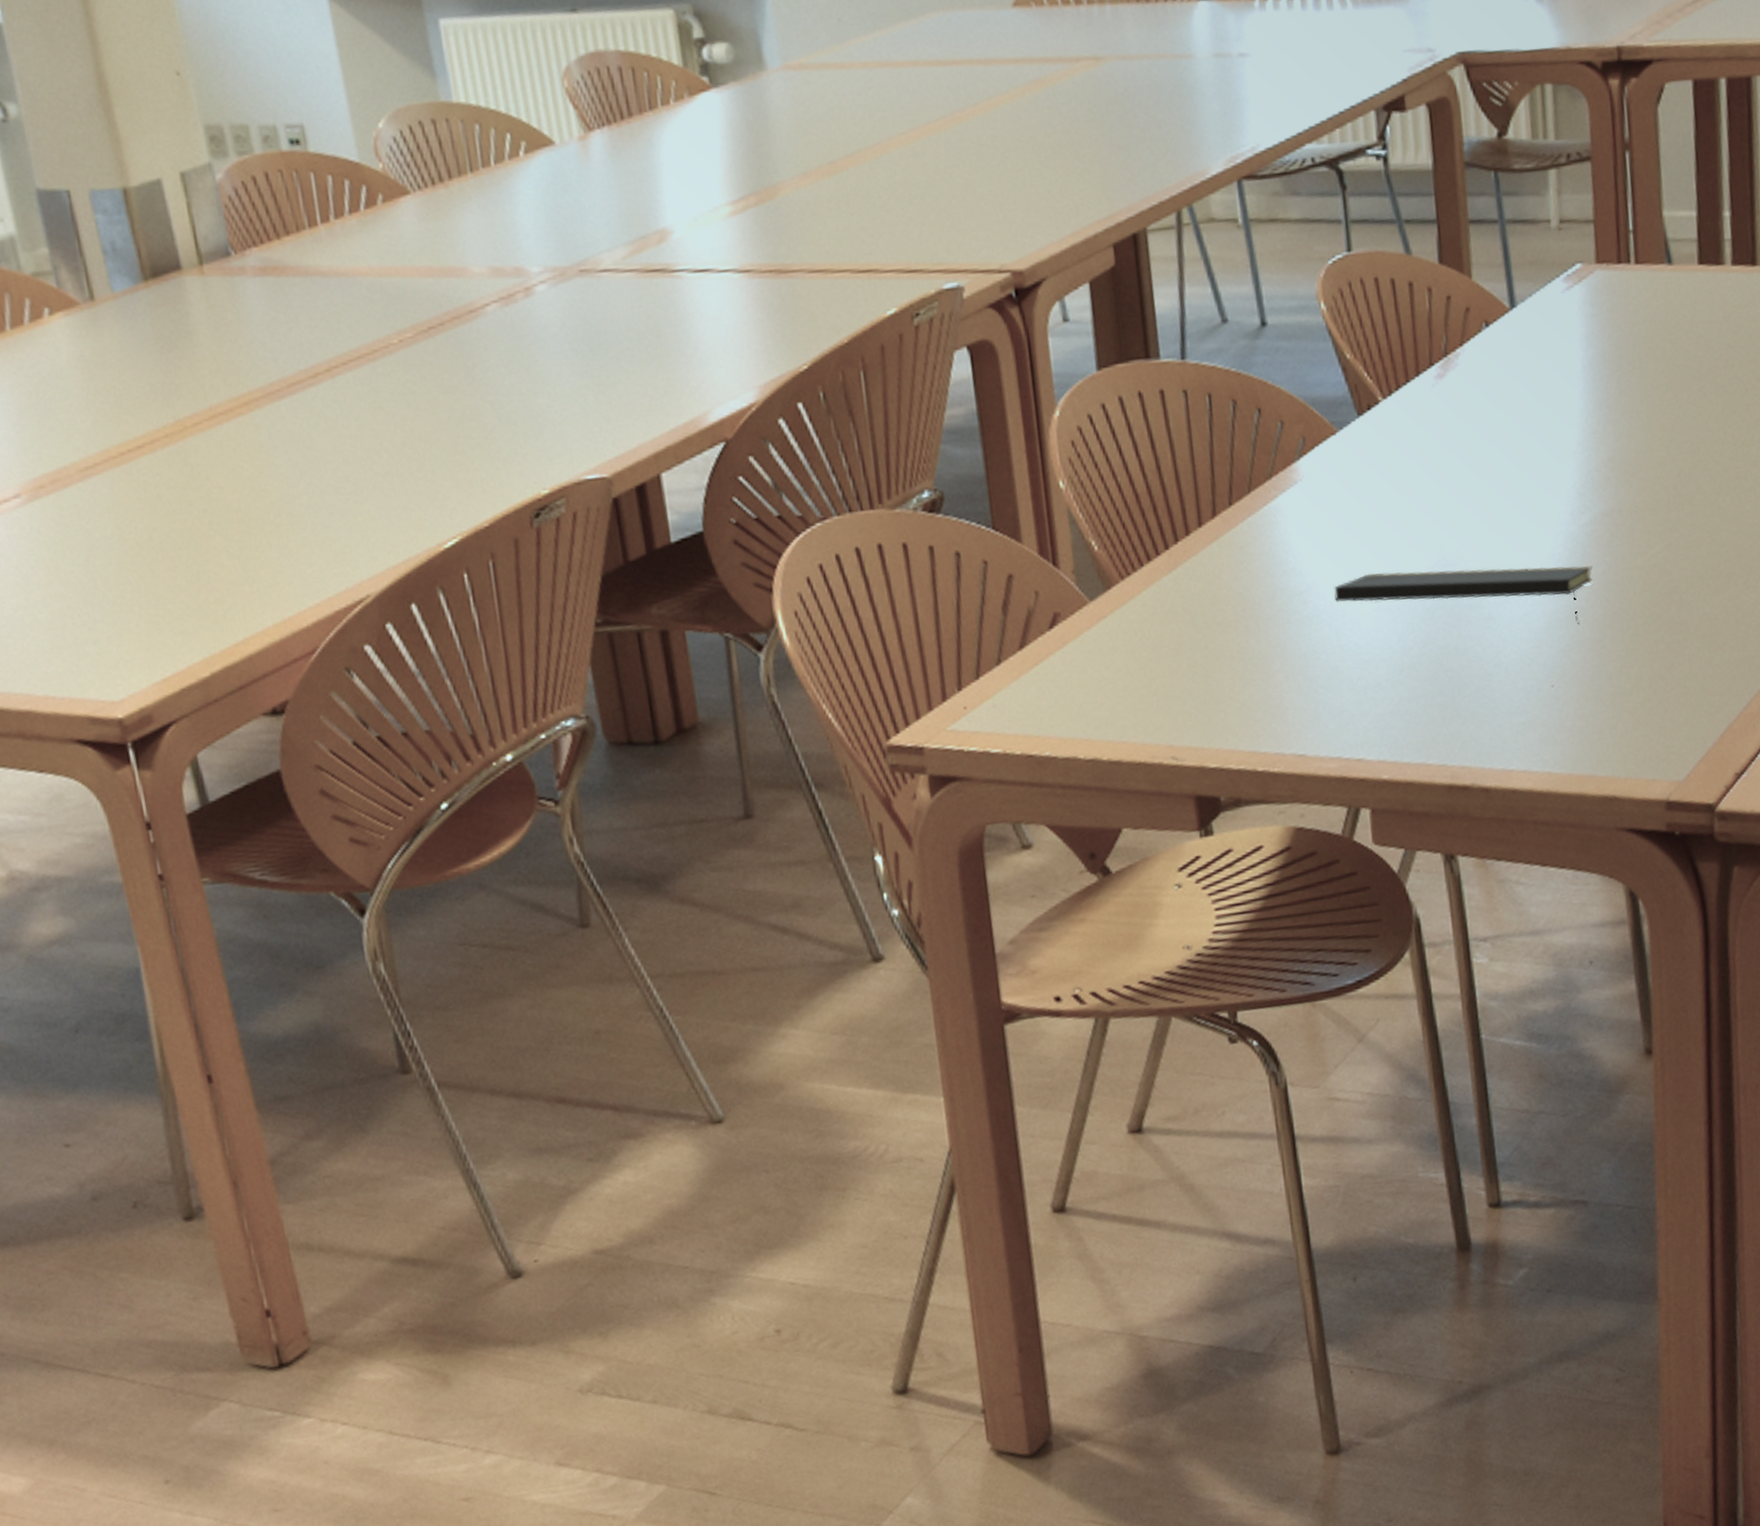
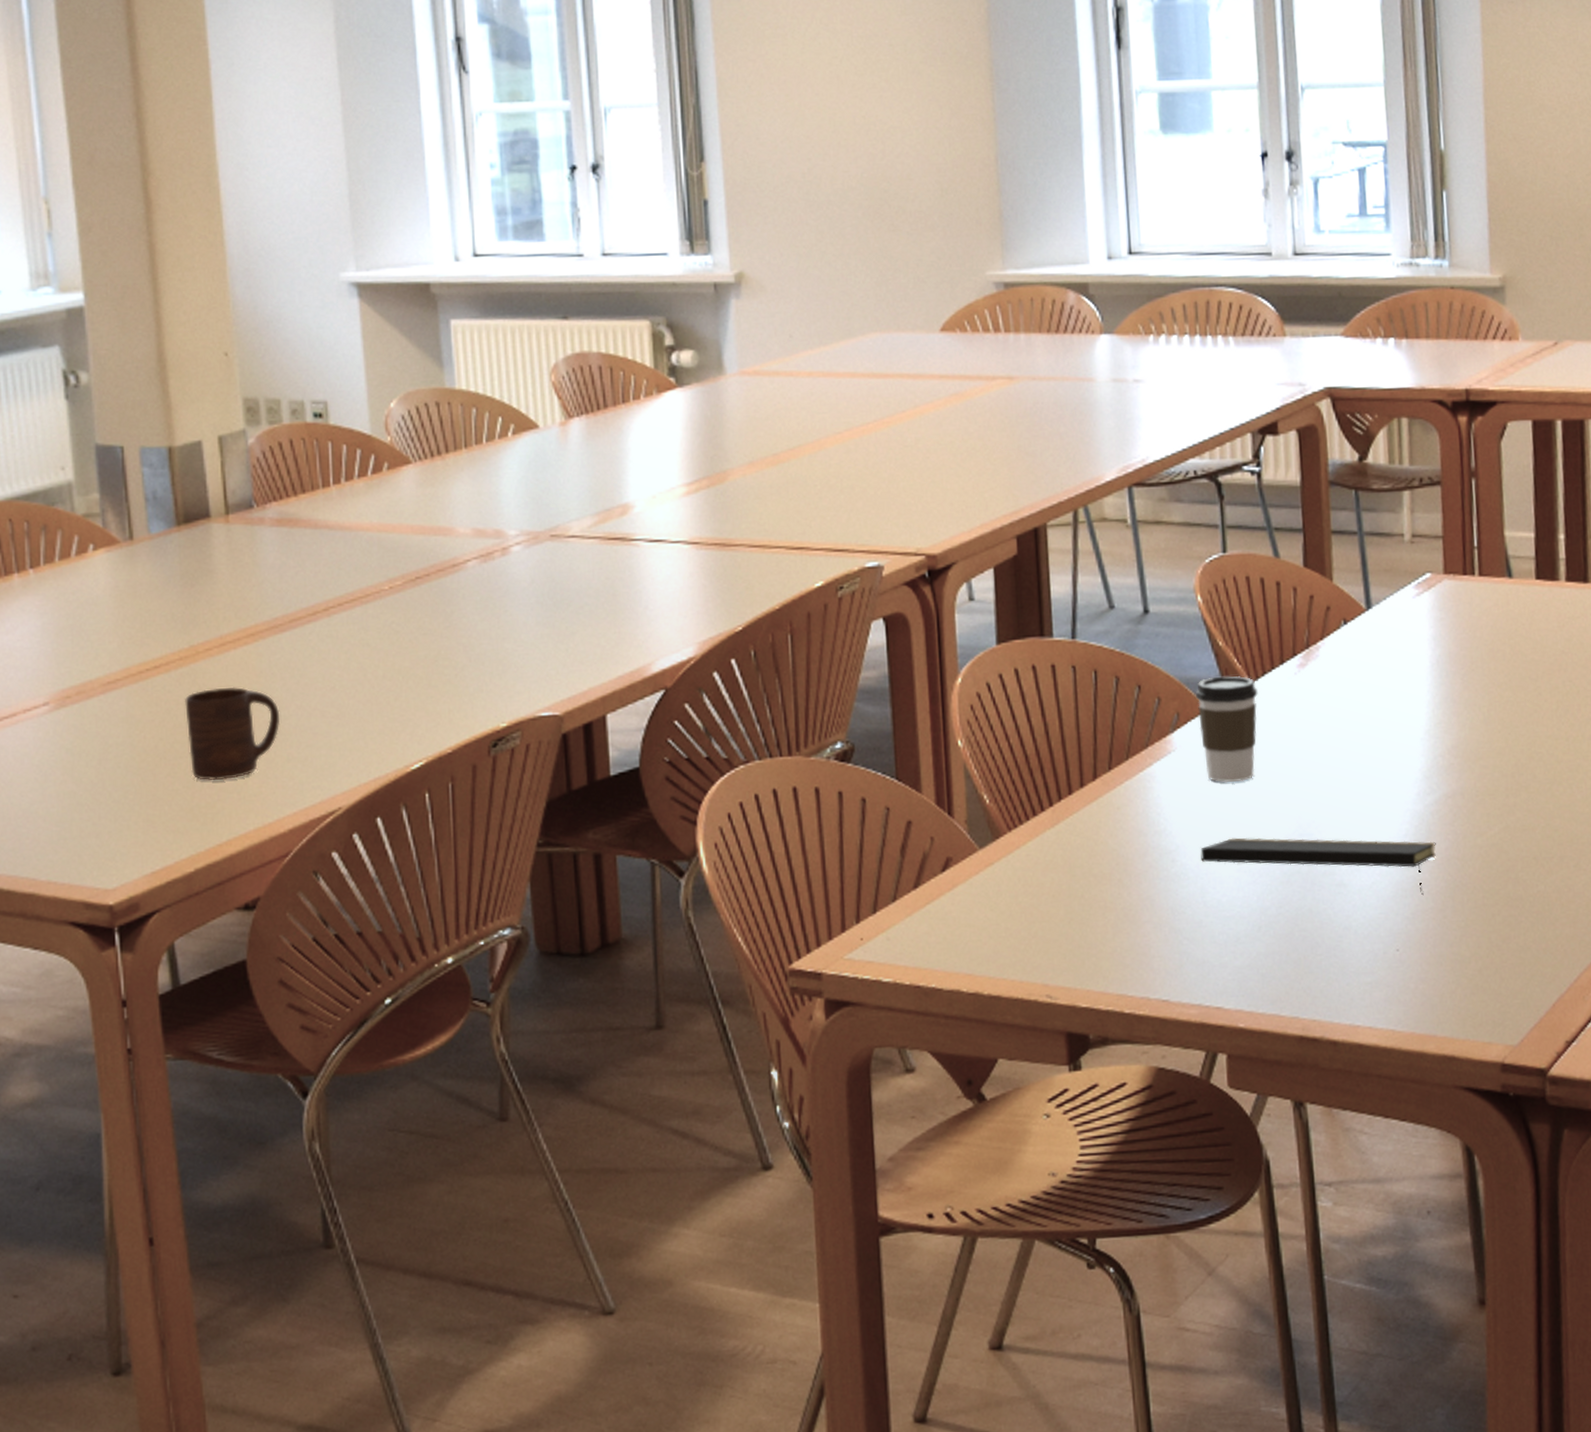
cup: none [177,464,289,573] -> present [185,687,280,781]
coffee cup: none [1323,392,1392,513] -> present [1196,676,1258,783]

